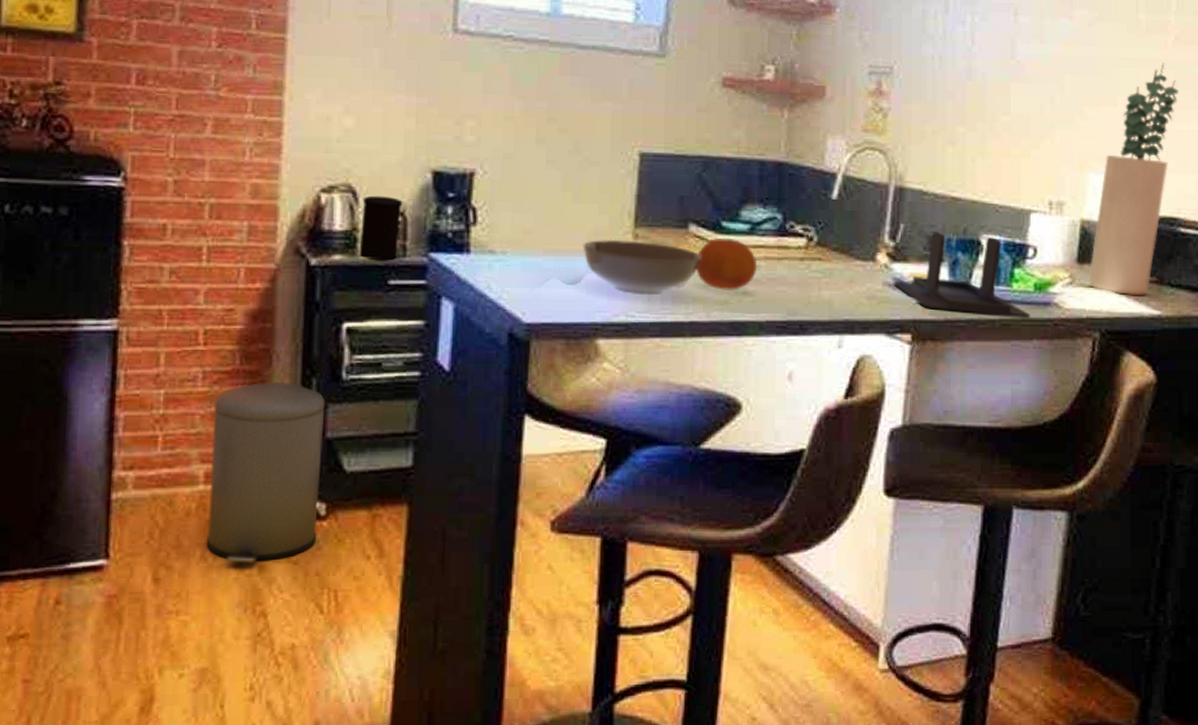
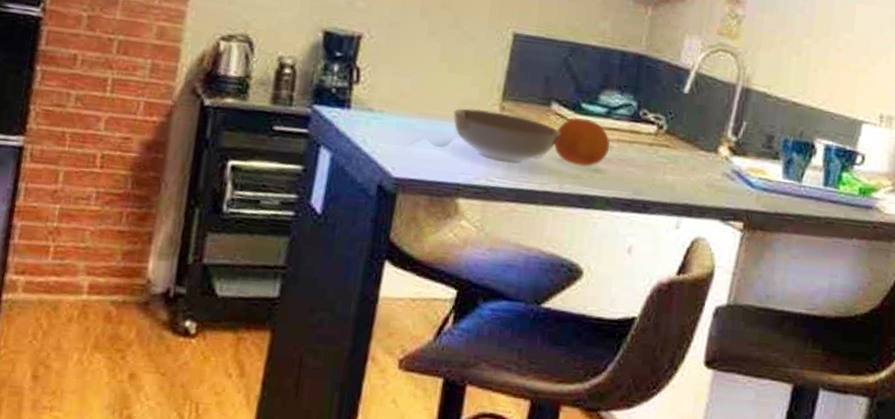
pedal bin: present [207,383,326,563] -> none [84,207,206,370]
canister: present [359,195,403,261] -> none [249,47,294,108]
napkin holder: present [893,231,1031,318] -> none [731,131,853,218]

